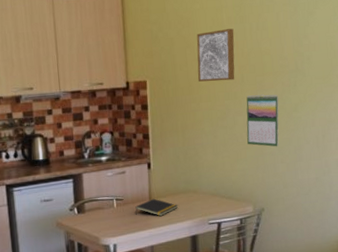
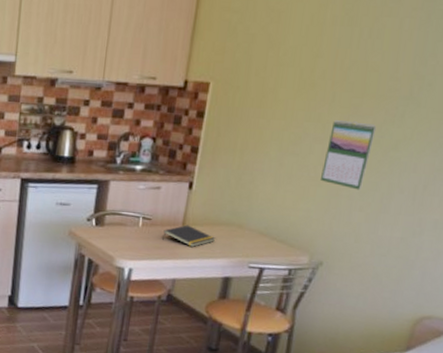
wall art: present [196,28,235,82] -> none [274,31,337,98]

